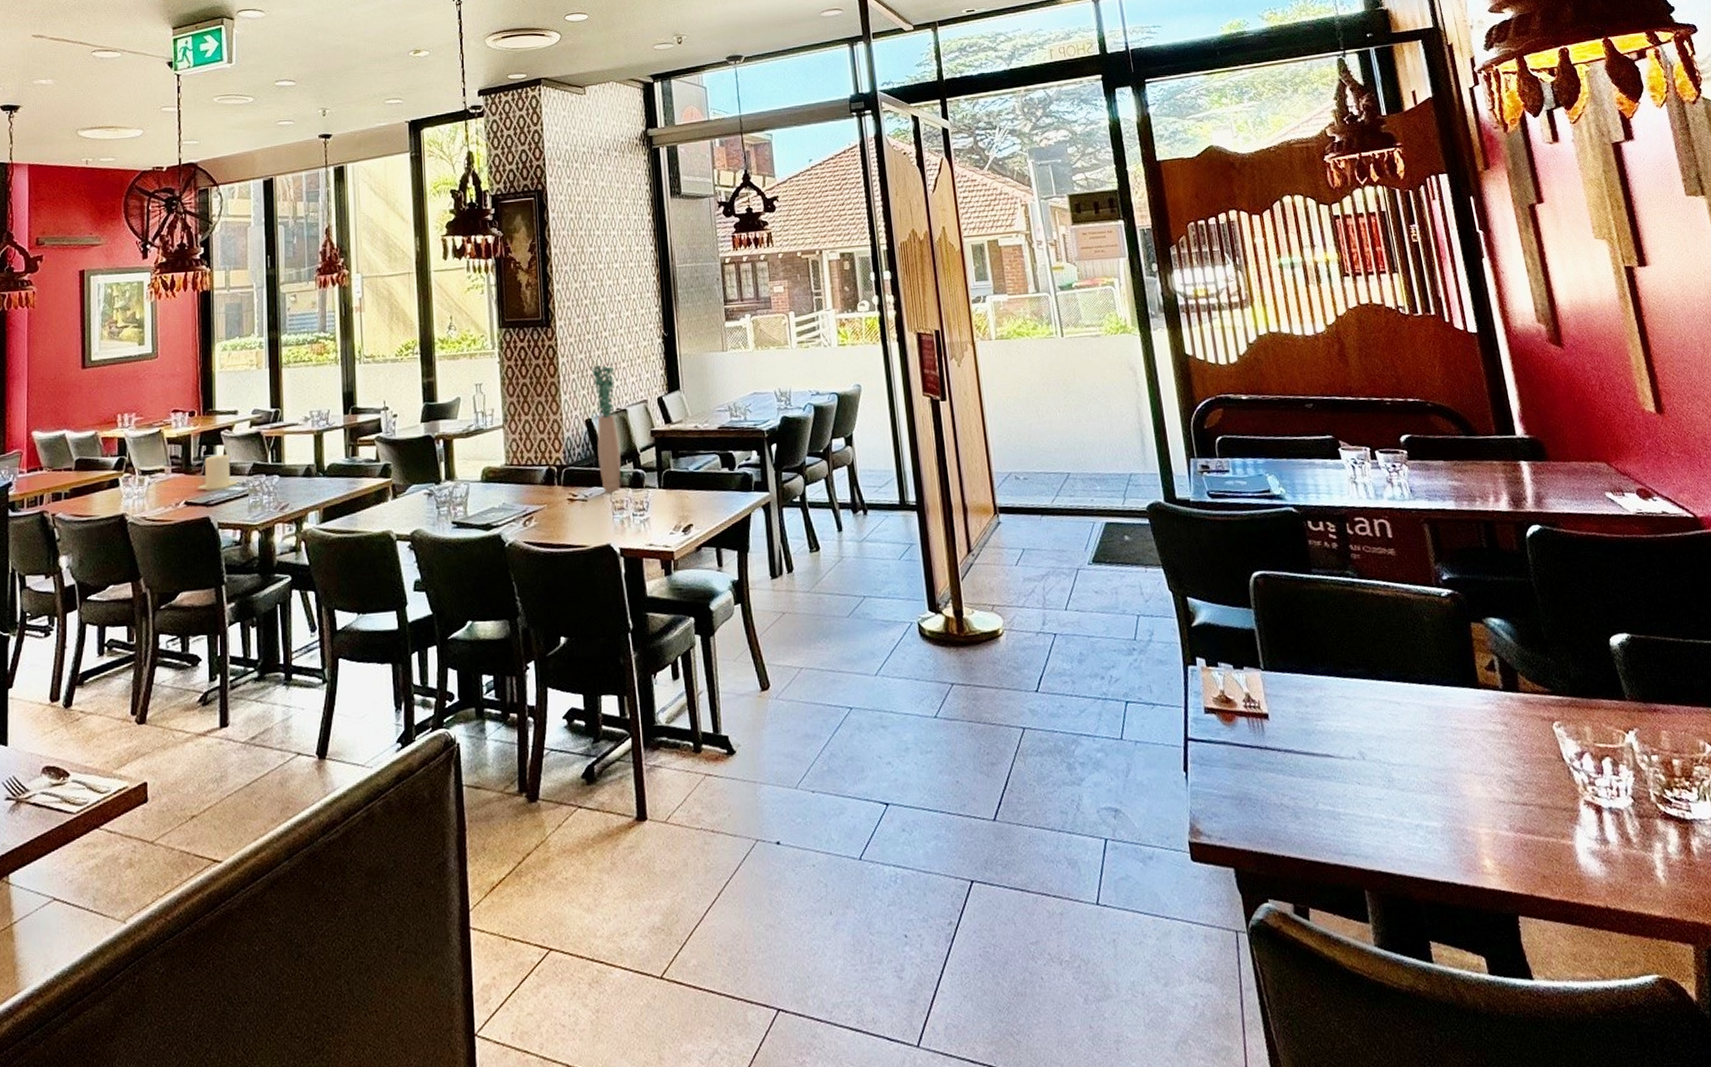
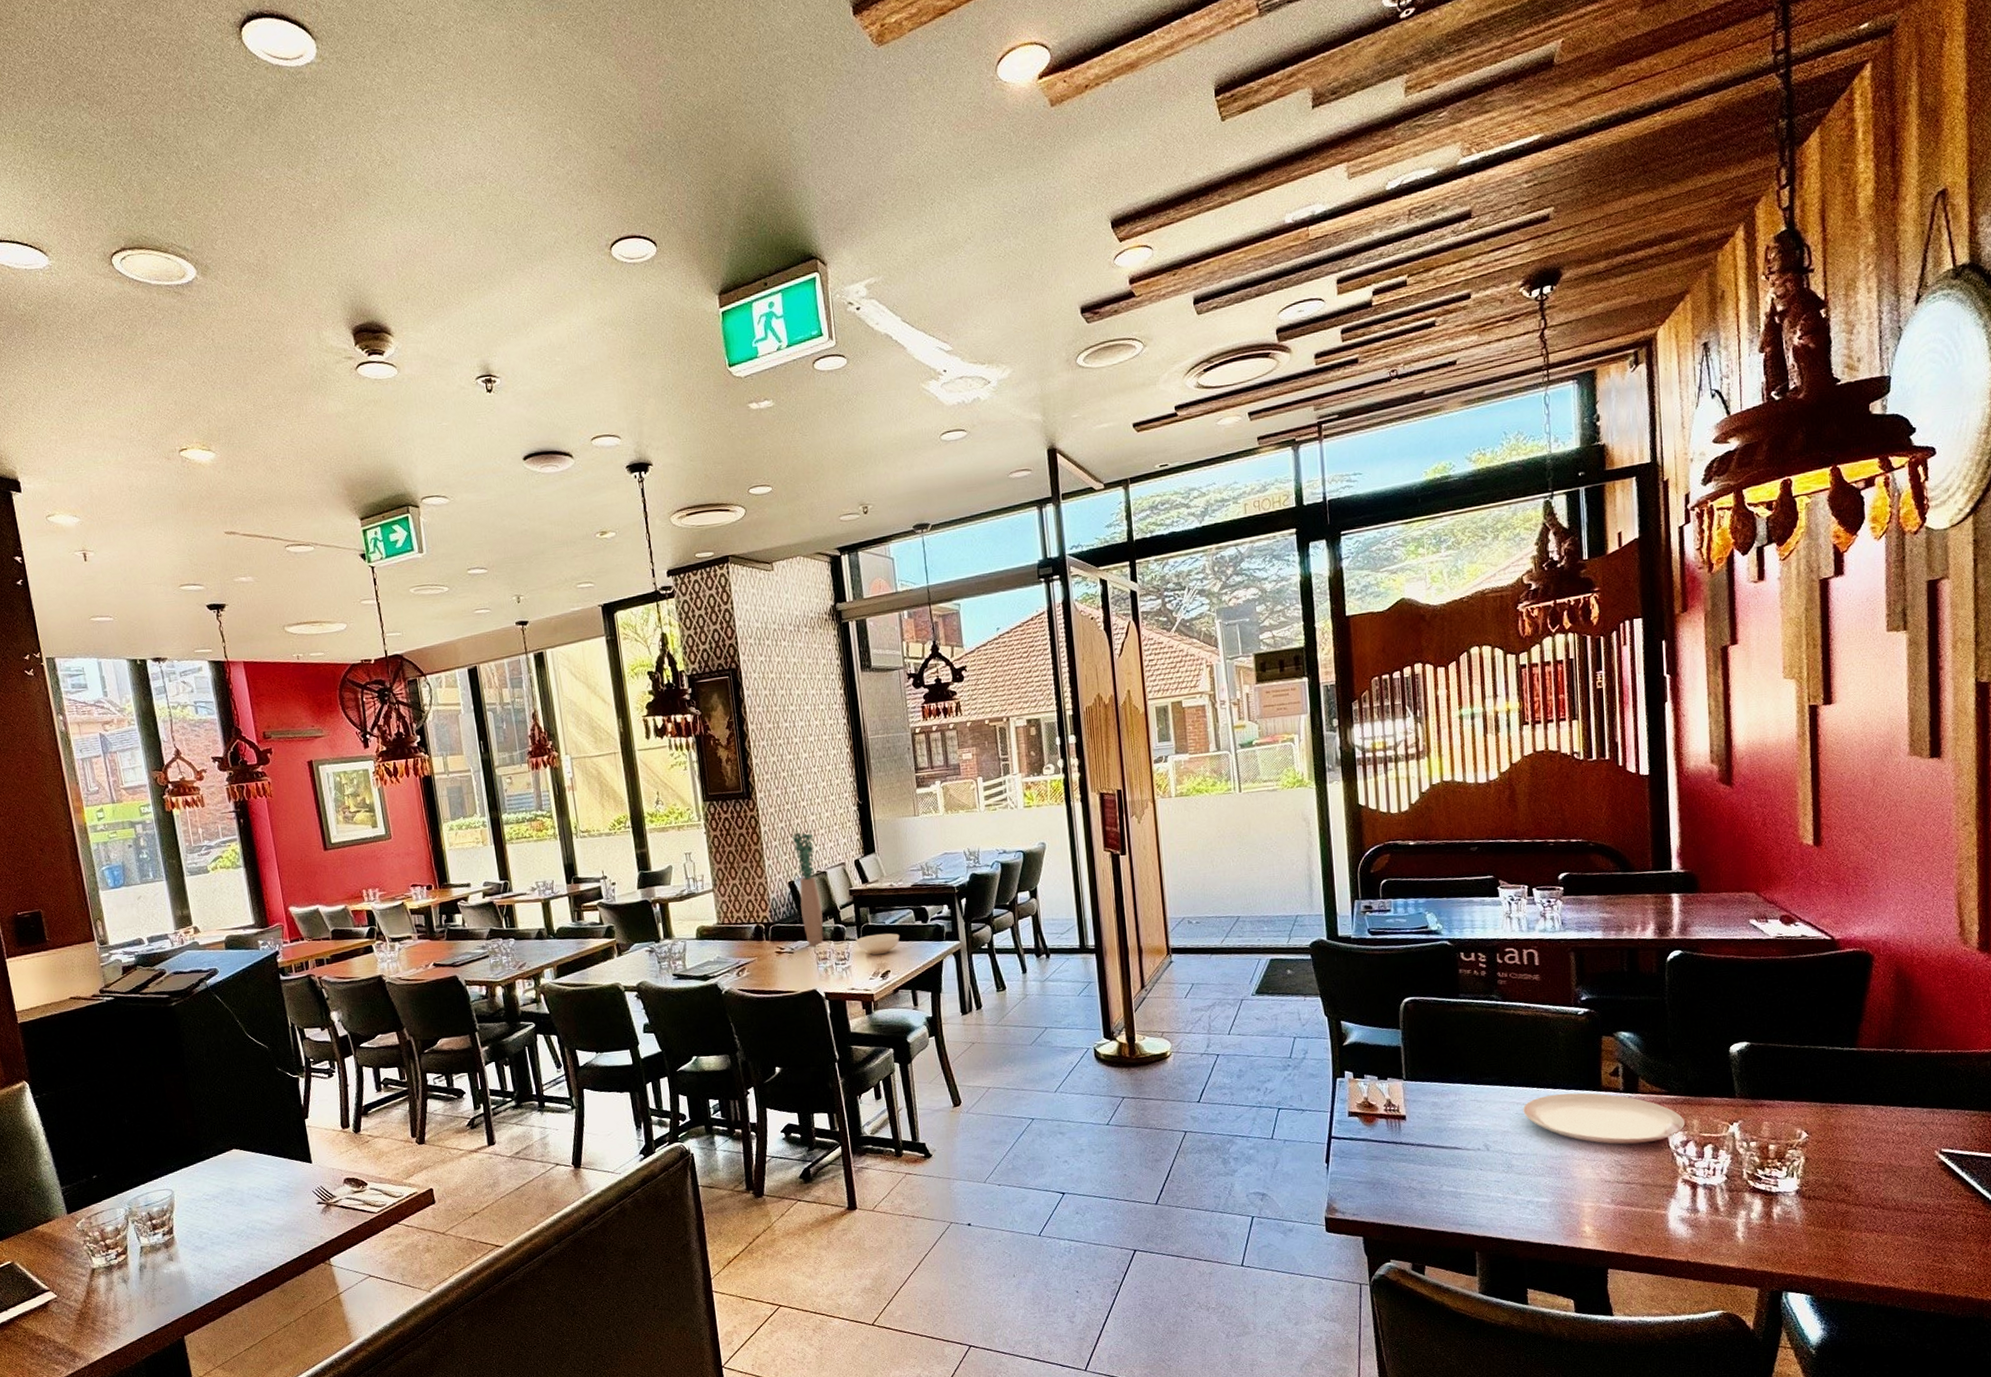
candle: present [197,454,239,492] -> none [442,922,479,955]
bowl: none [656,481,705,506] -> present [856,933,900,955]
plate: none [1396,690,1576,756] -> present [1523,1092,1685,1145]

